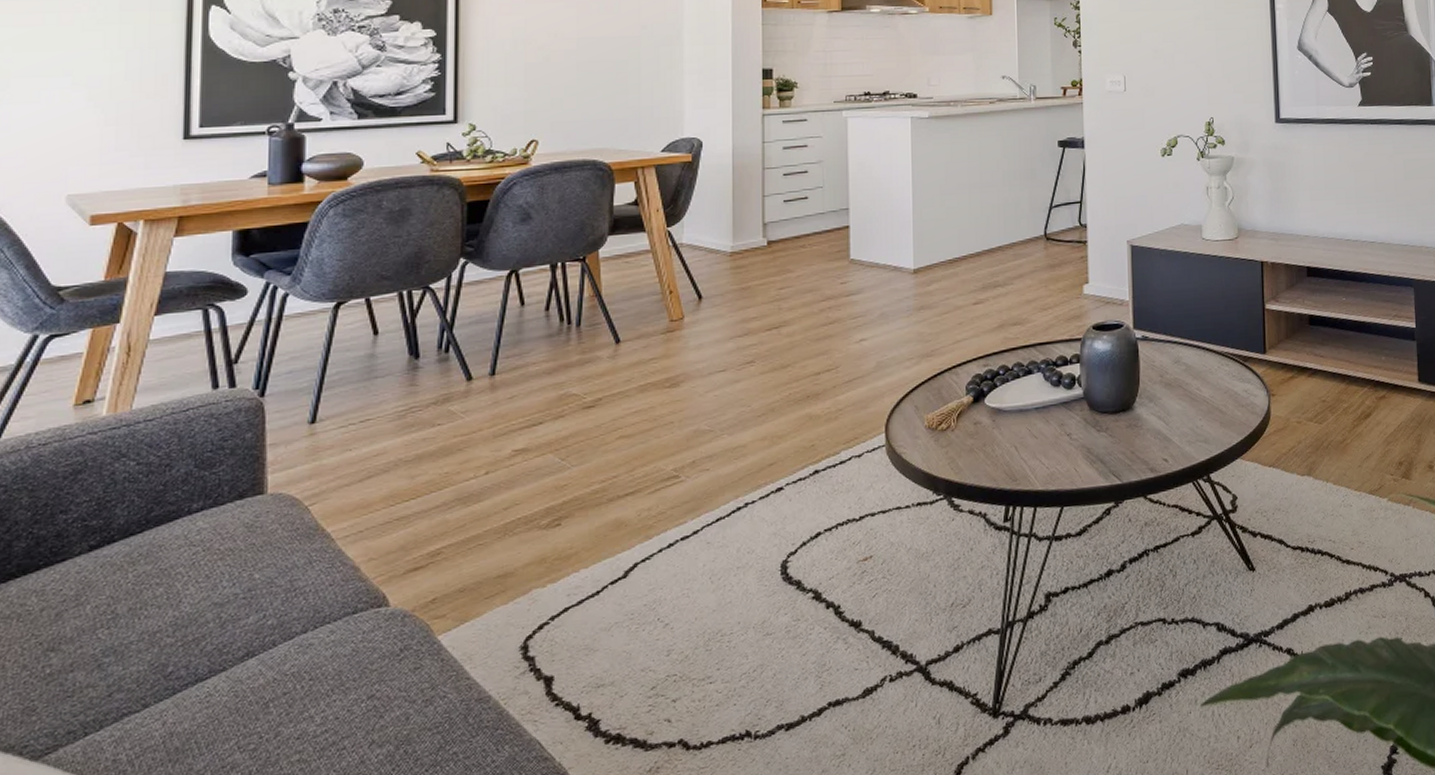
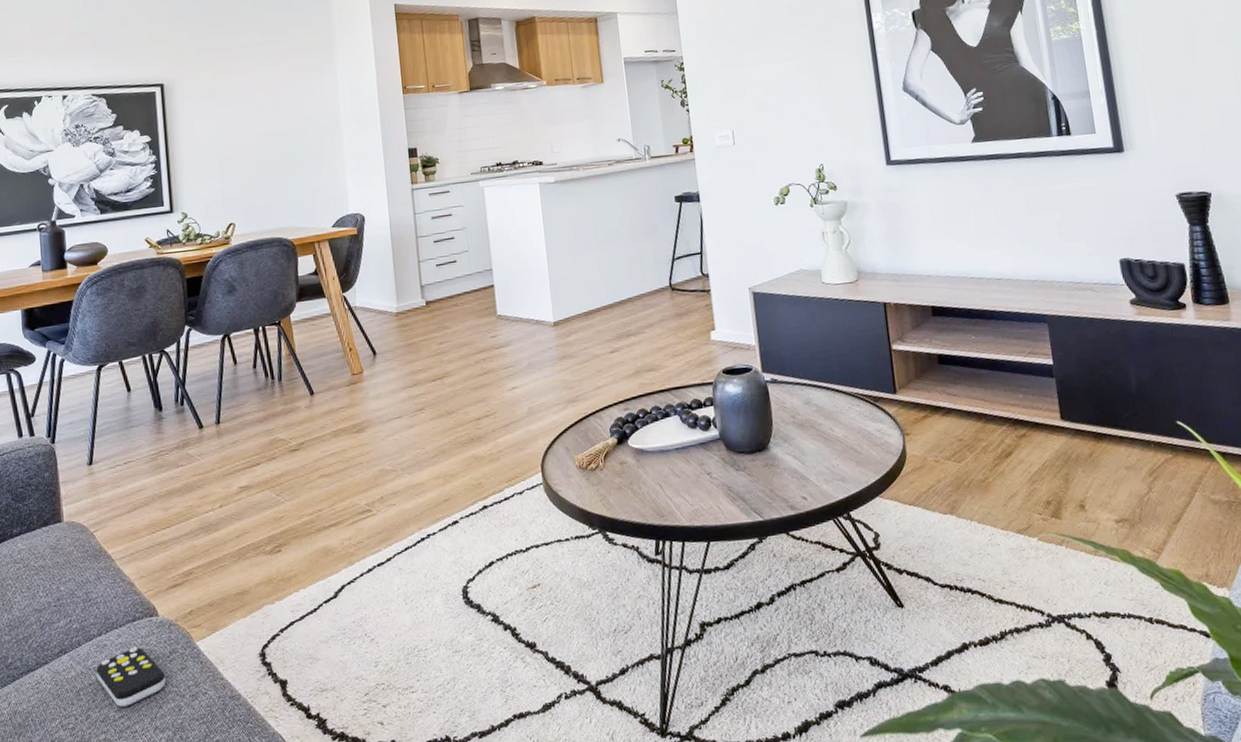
remote control: none [295,644,392,719] -> present [96,646,166,707]

